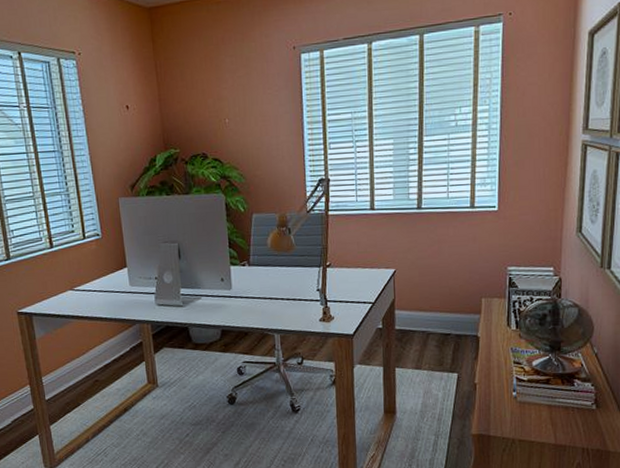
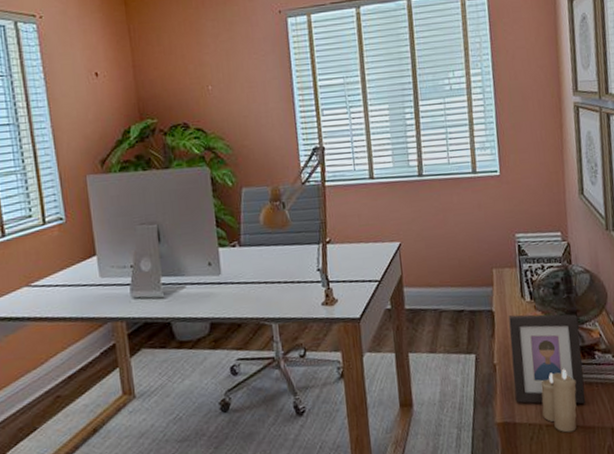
picture frame: none [491,341,561,425] -> present [508,314,586,404]
candle: none [517,393,553,448] -> present [540,369,577,433]

